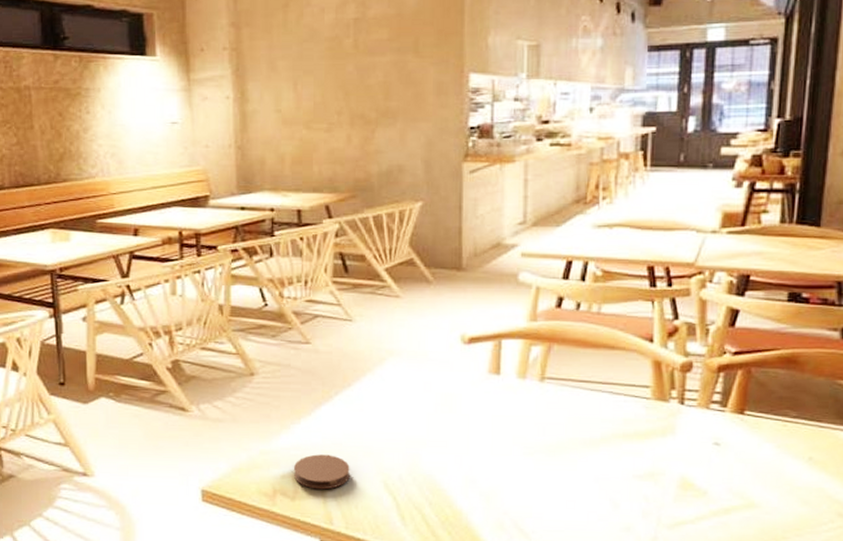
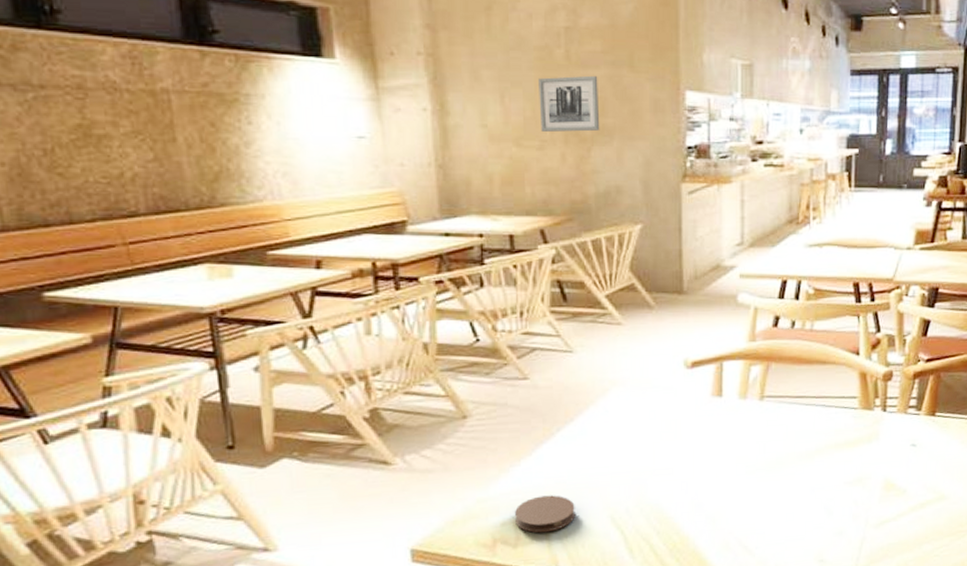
wall art: none [328,62,385,116] -> present [538,75,600,133]

